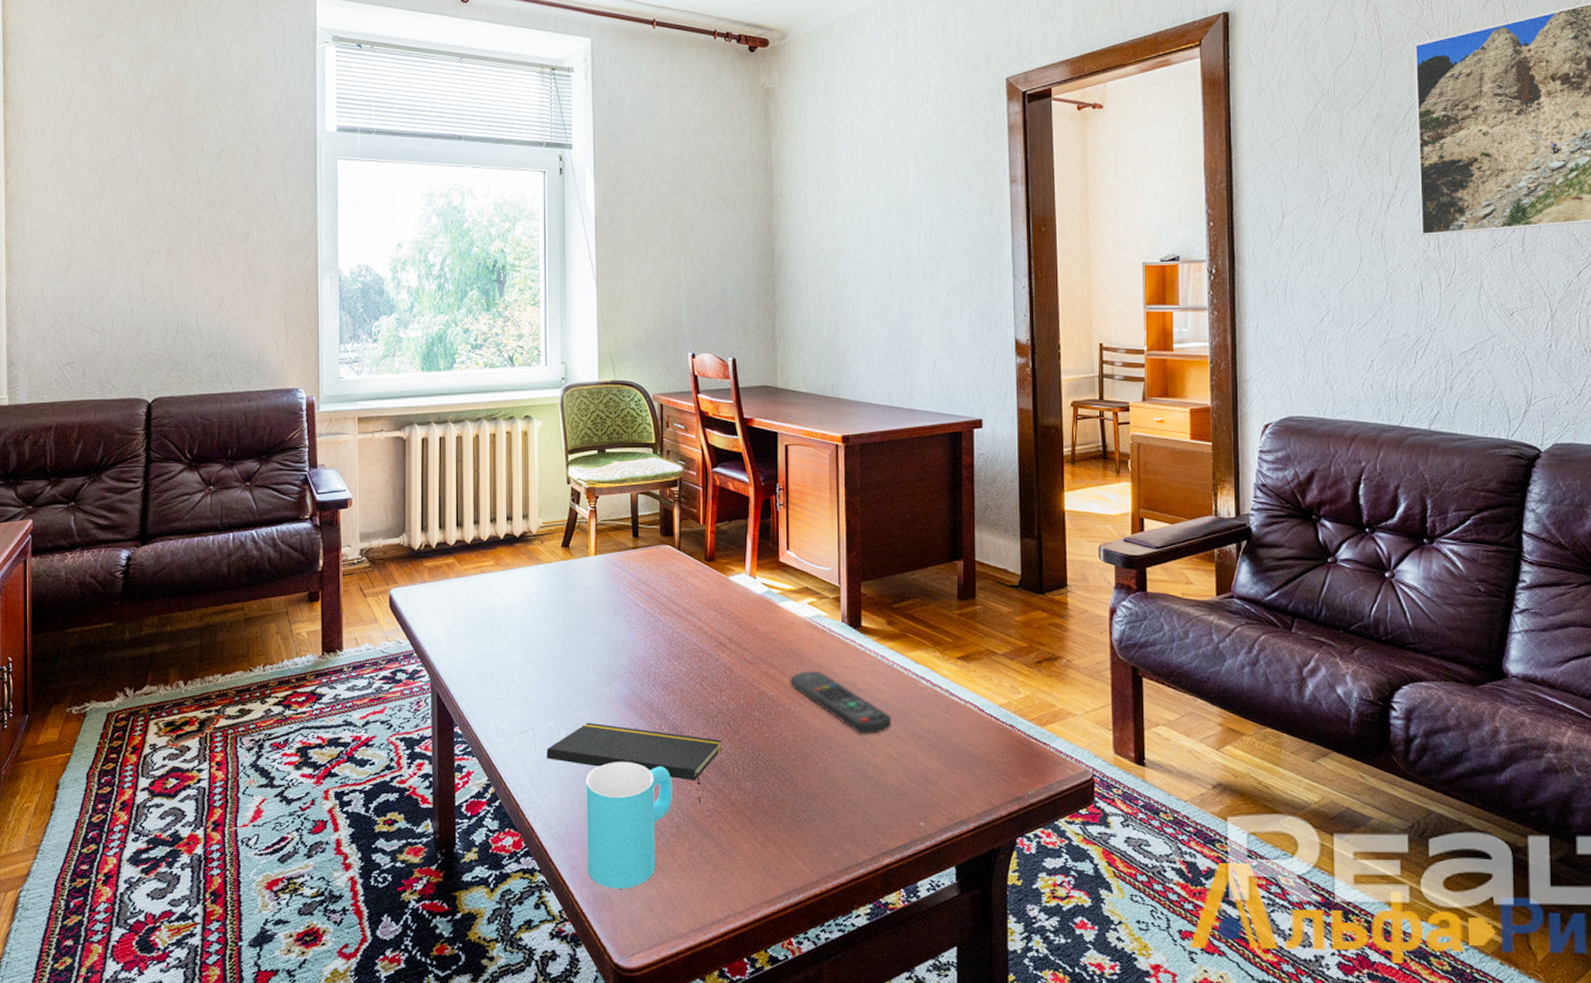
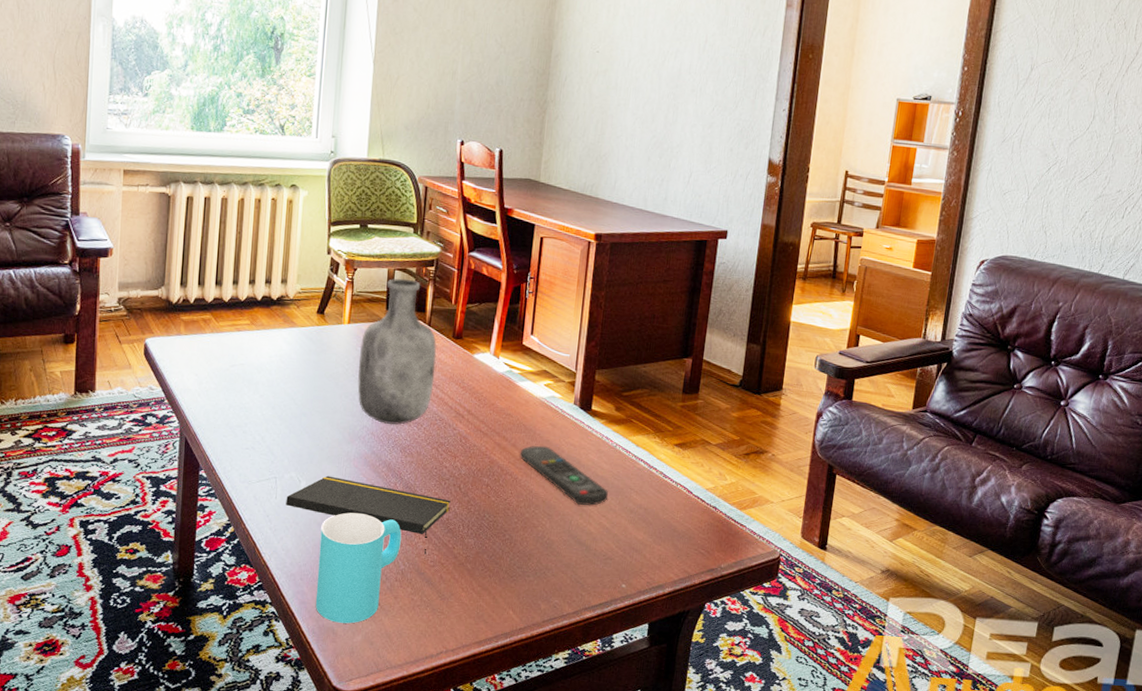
vase: none [609,502,690,660] -> present [357,278,437,425]

